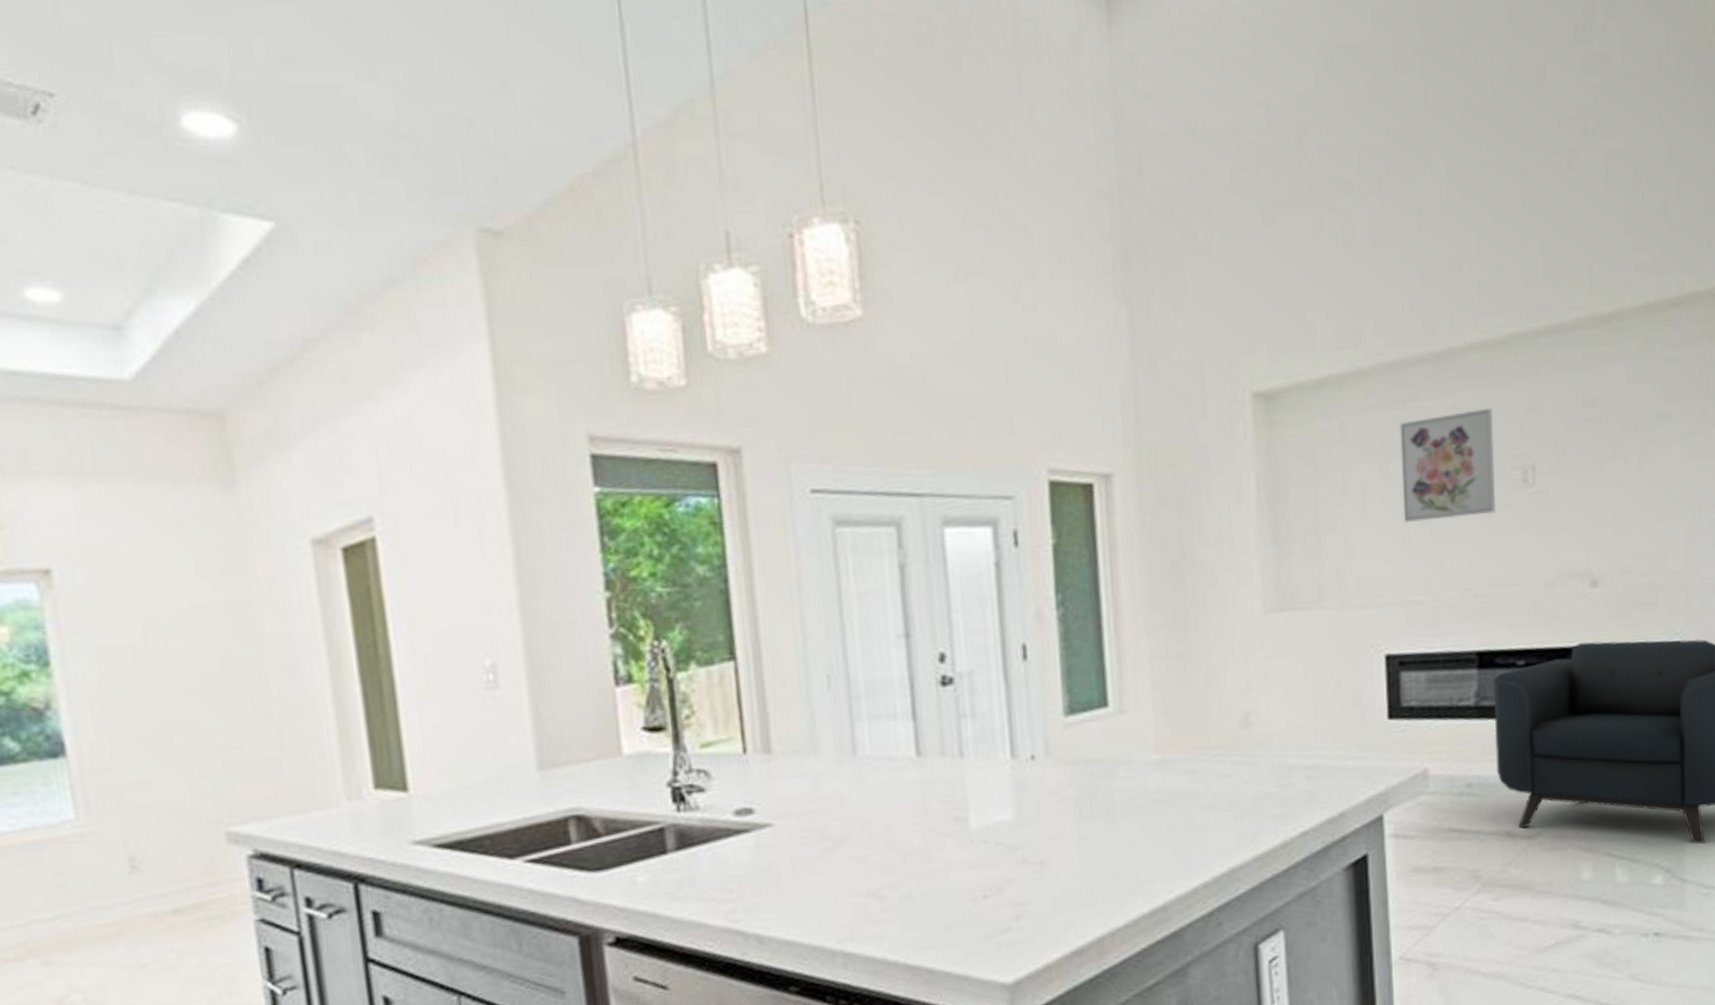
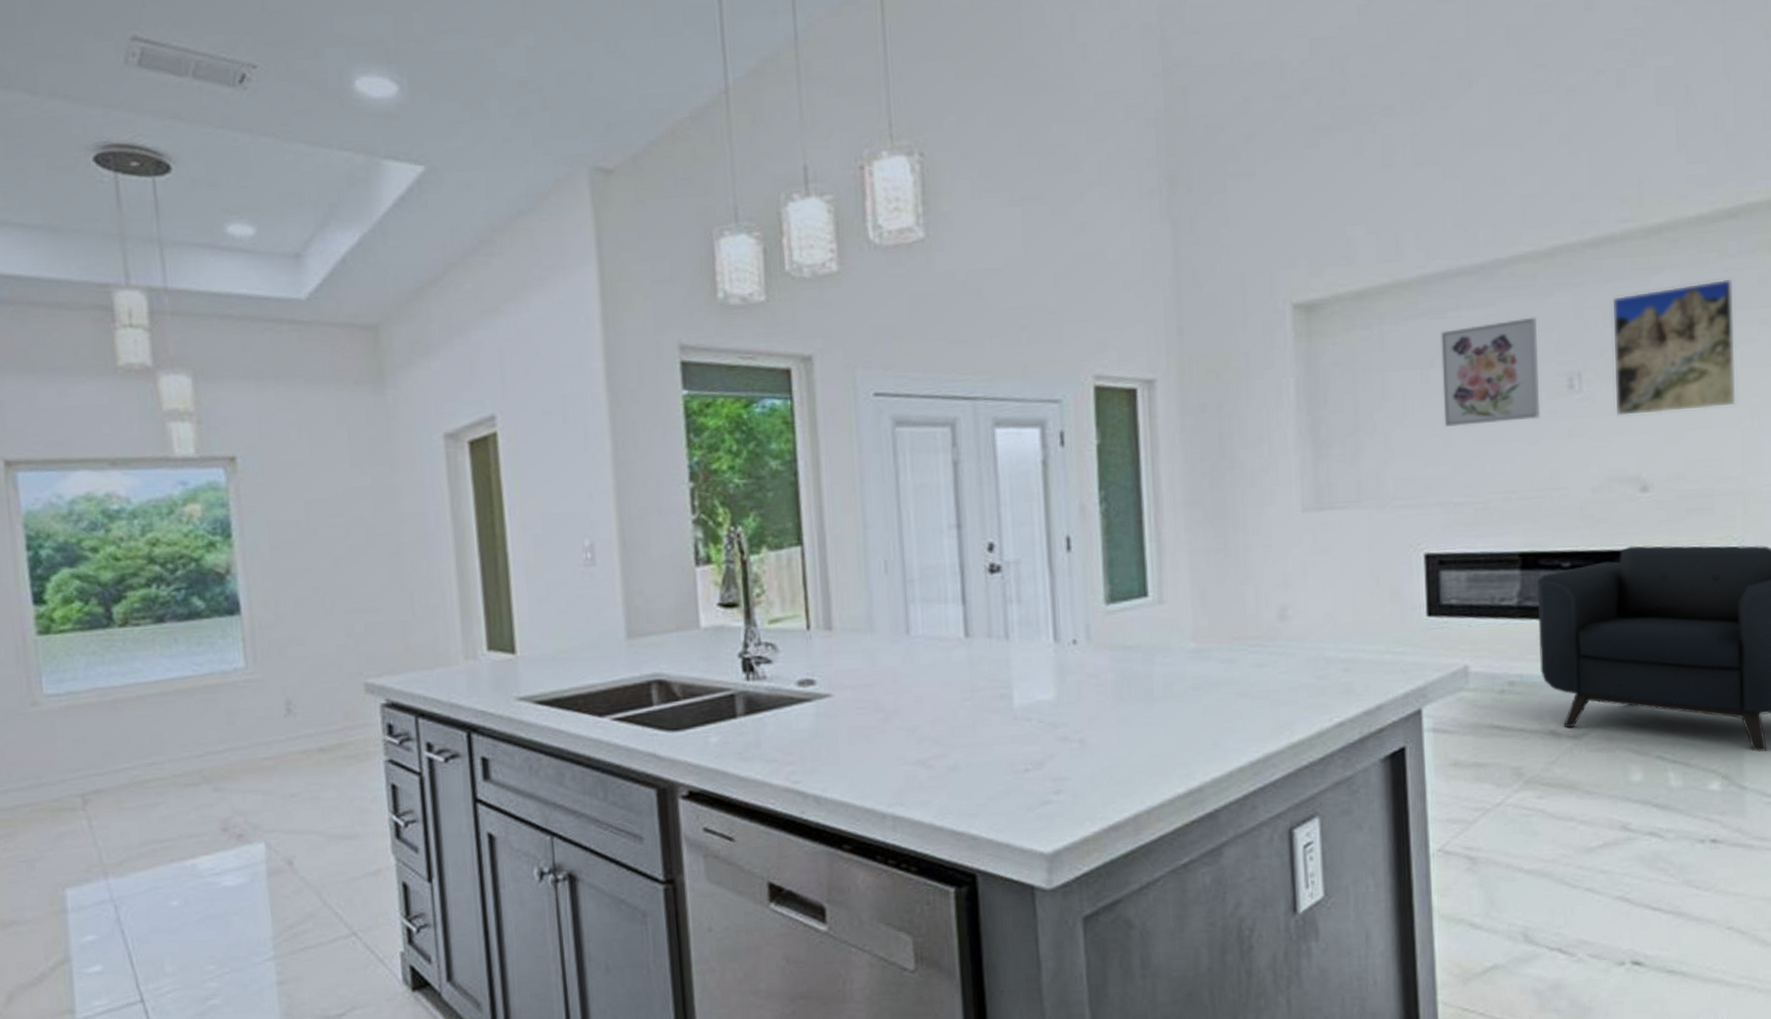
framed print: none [1563,369,1680,511] -> present [1611,278,1737,417]

